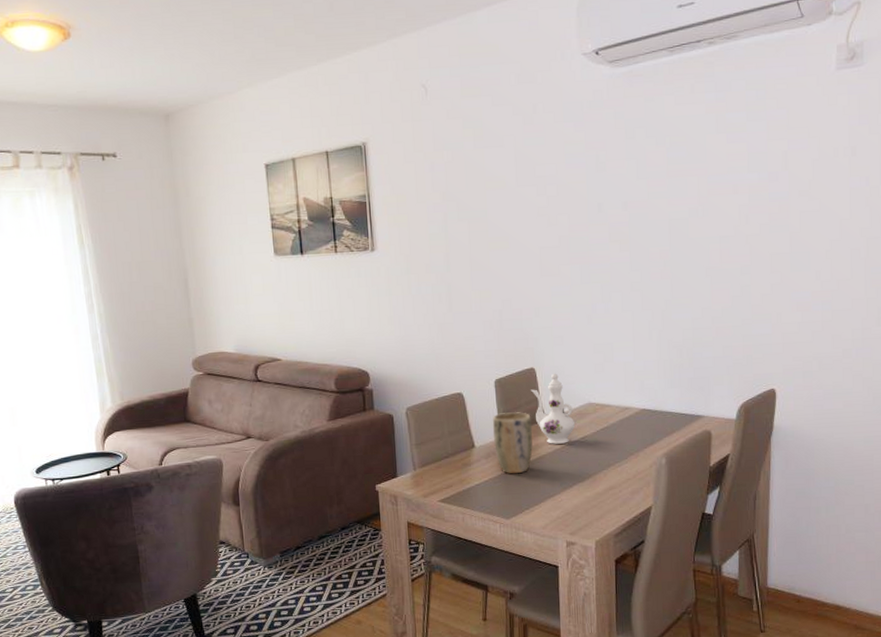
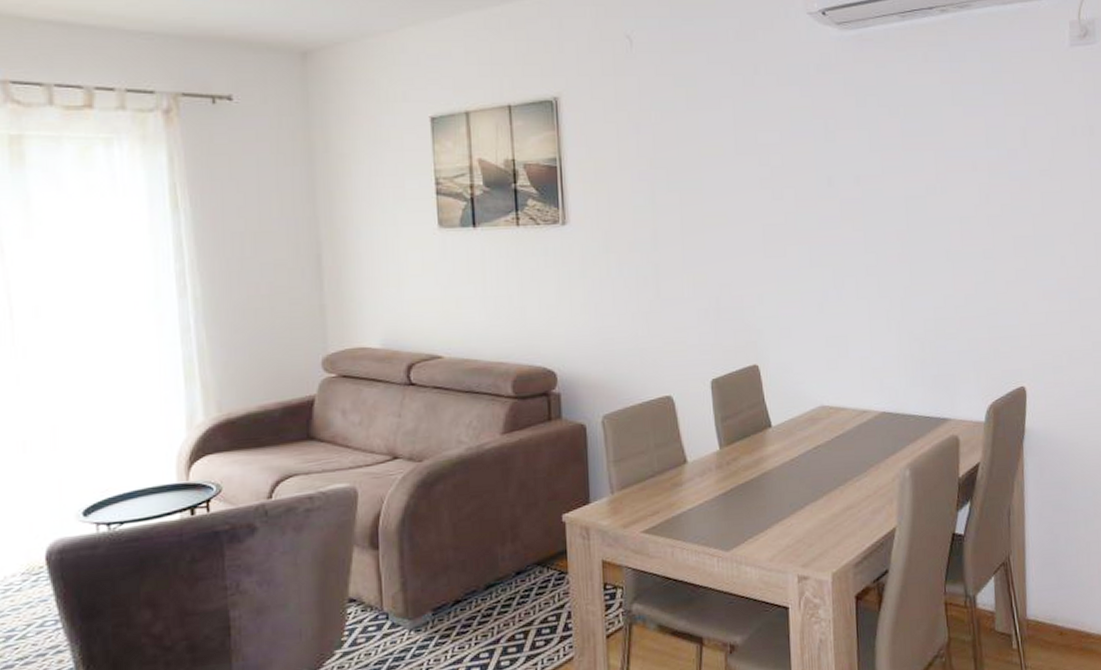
plant pot: present [492,411,533,474] -> none [708,417,757,495]
ewer: present [531,373,576,444] -> none [754,371,807,457]

